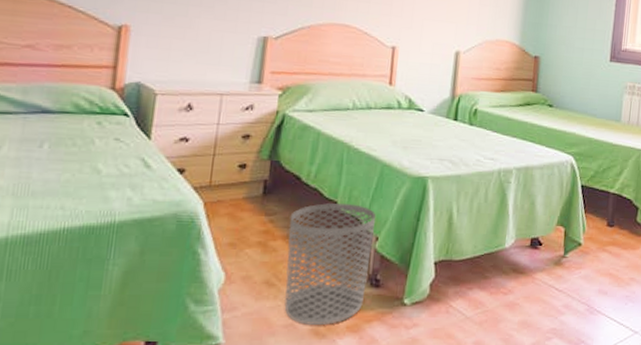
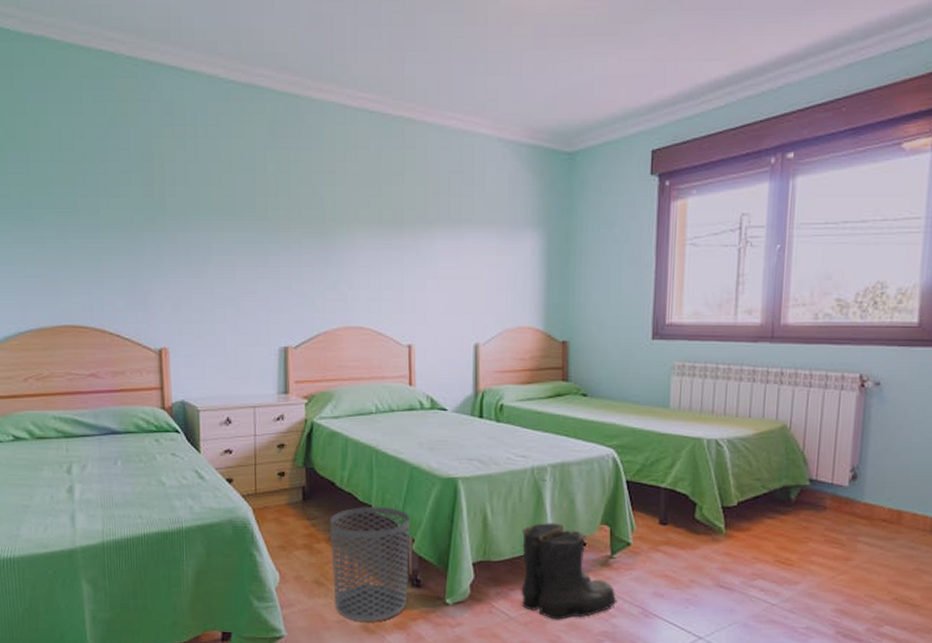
boots: none [478,223,567,318] -> present [521,523,617,620]

